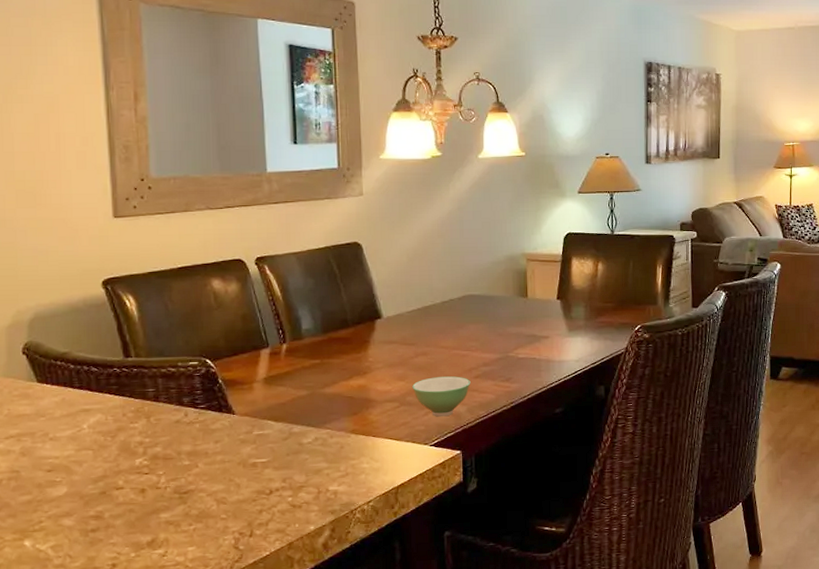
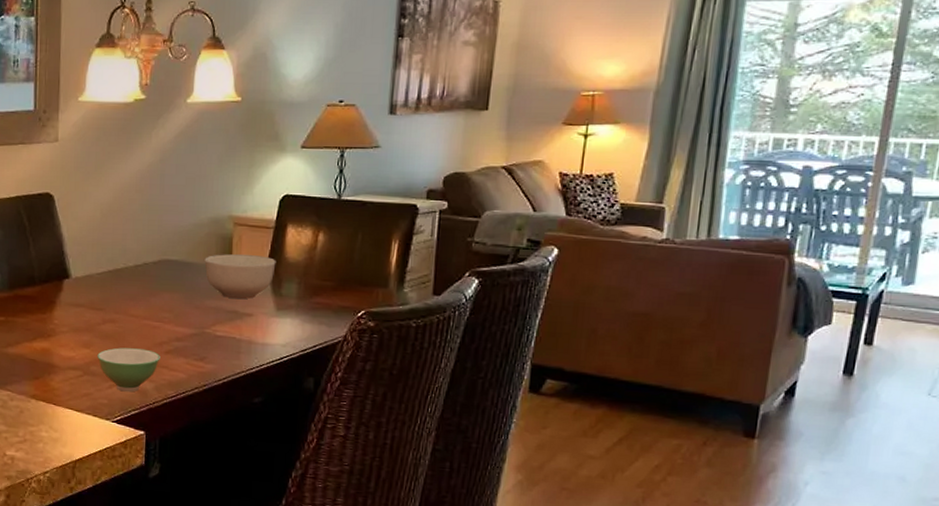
bowl: none [504,285,565,325] -> present [204,253,276,299]

